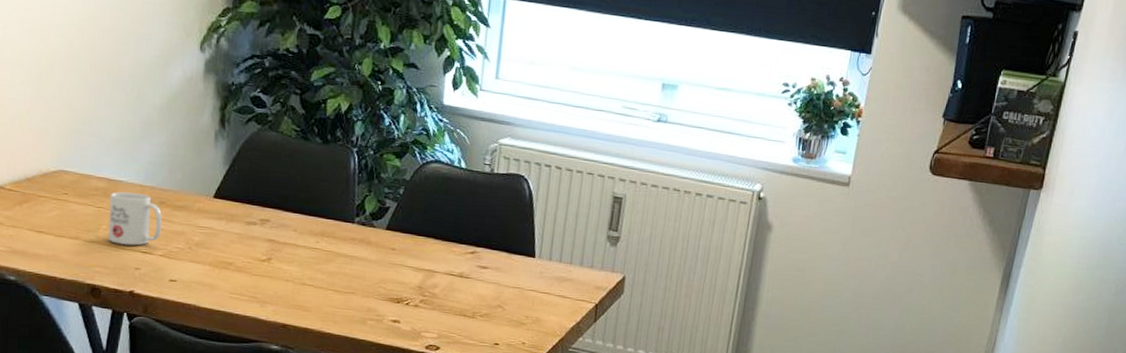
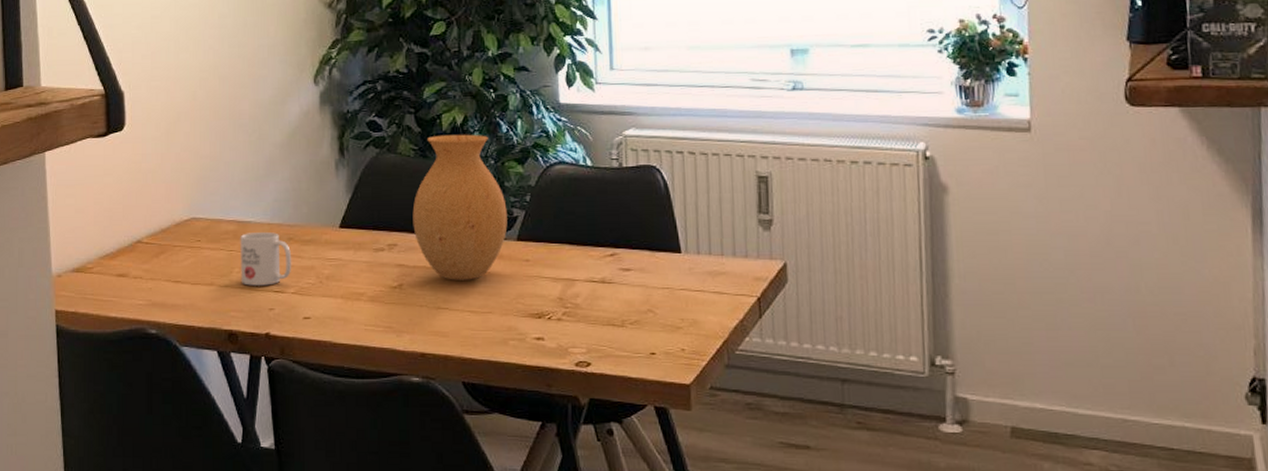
vase: none [287,119,380,262] -> present [412,134,508,280]

